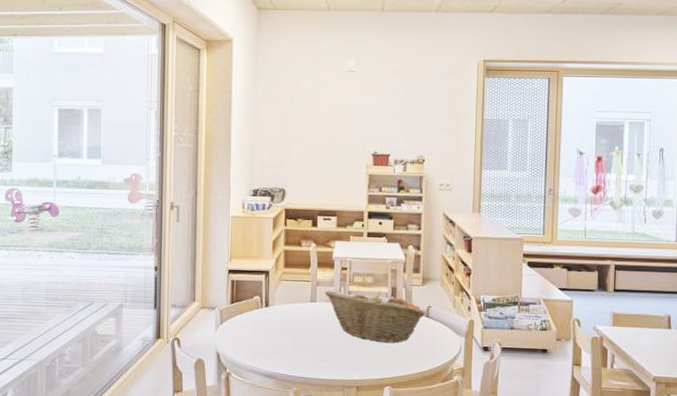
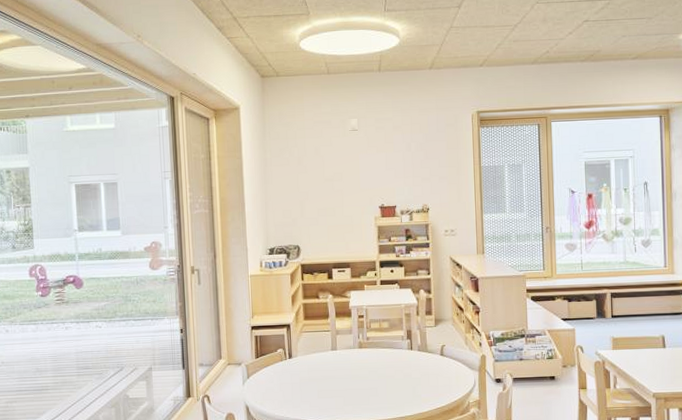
fruit basket: present [325,290,427,344] -> none [344,334,441,383]

